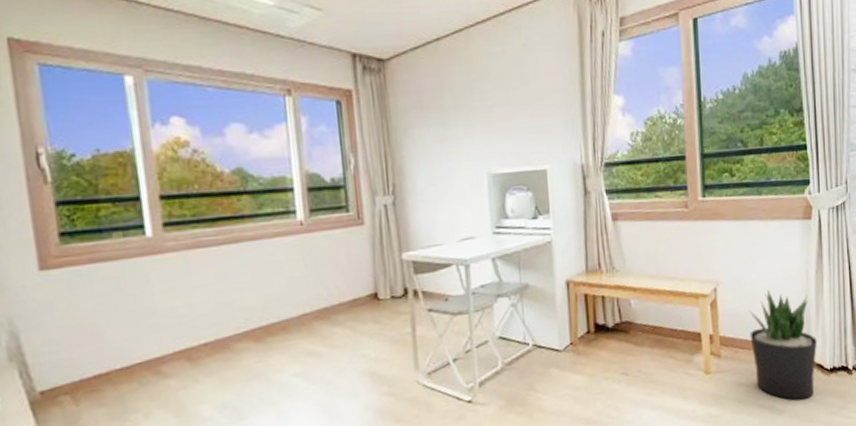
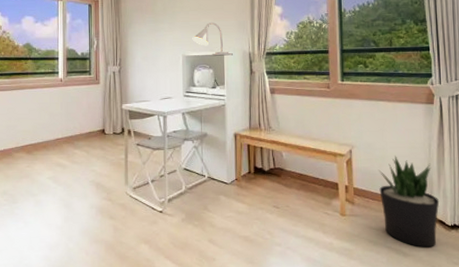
table lamp: none [500,122,559,172] -> present [192,22,233,56]

